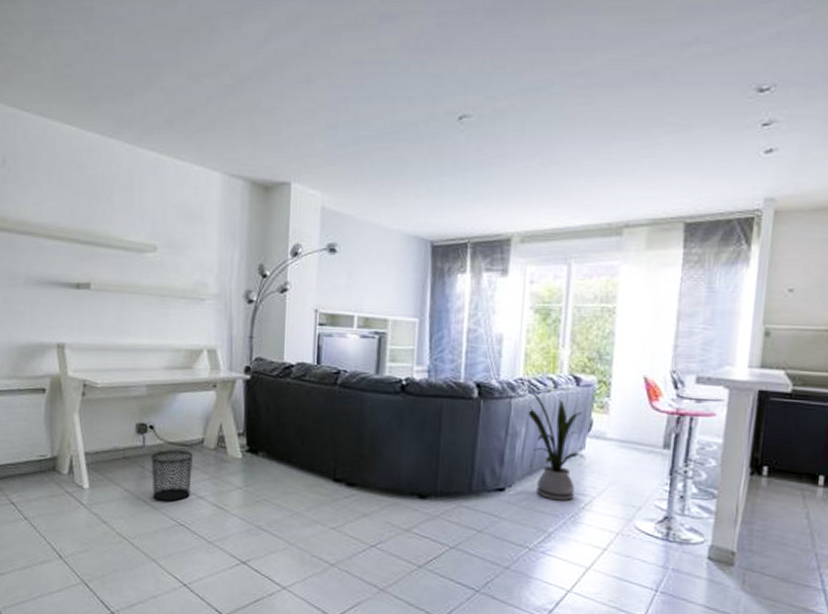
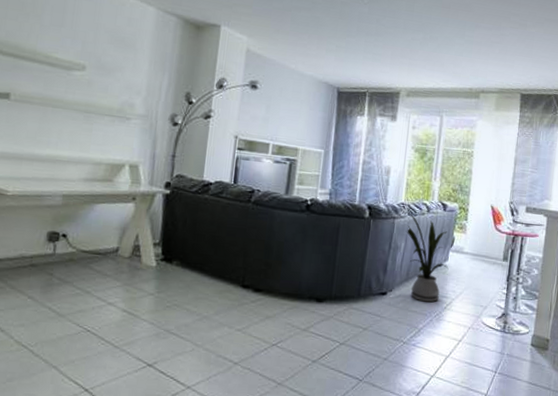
waste bin: present [151,449,194,502] -> none [59,257,106,309]

